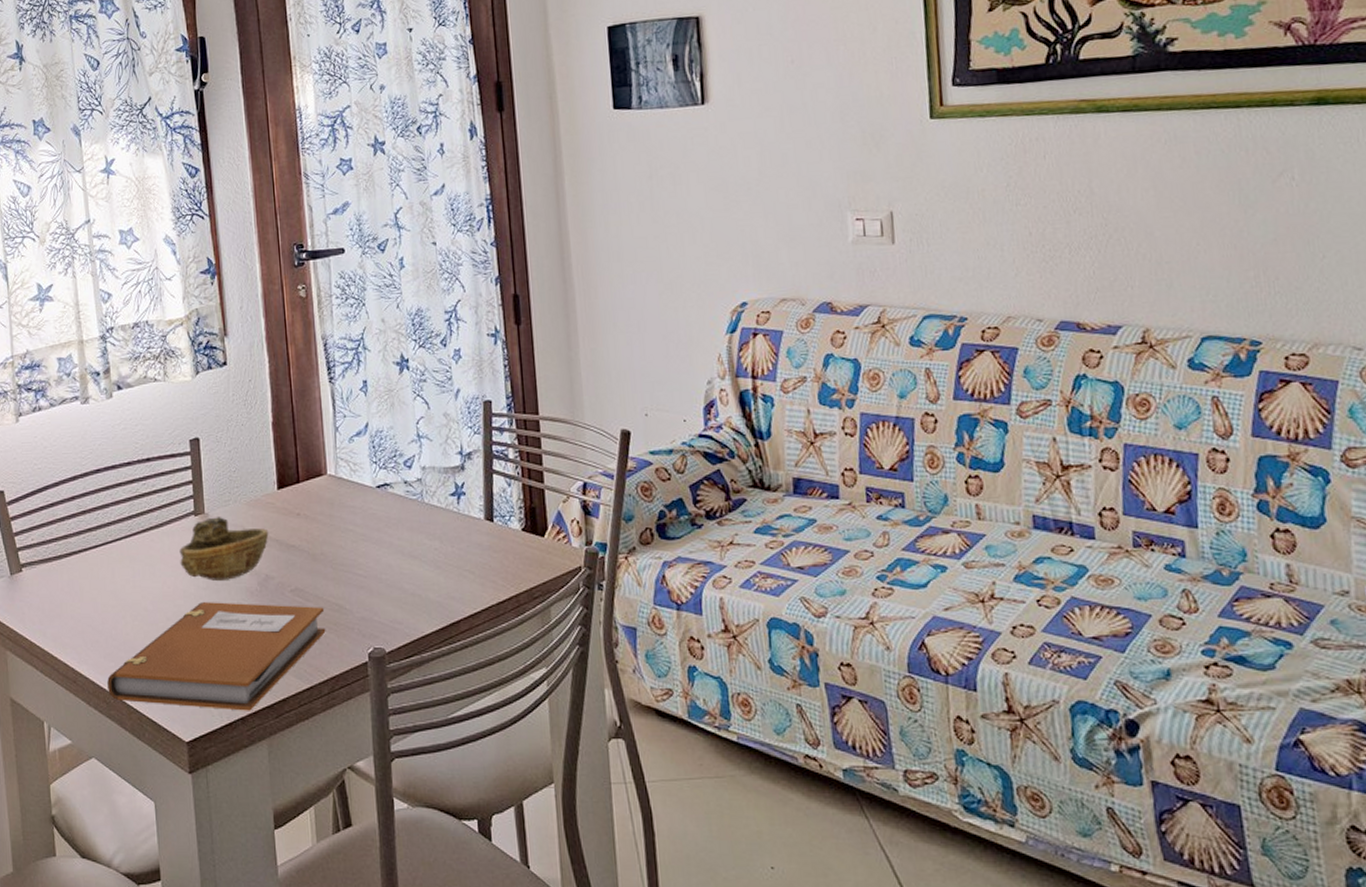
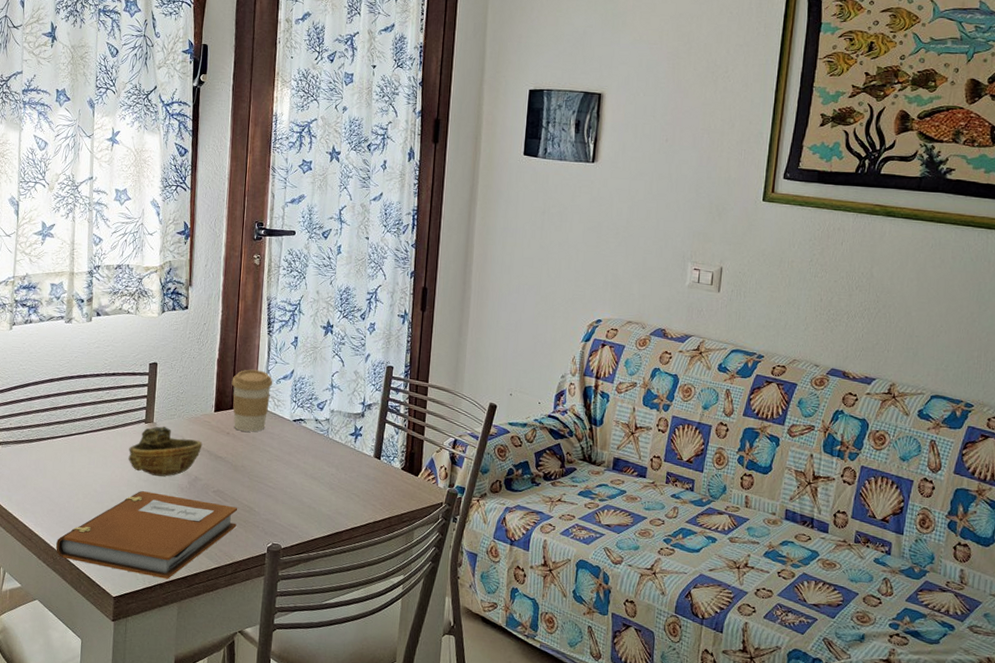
coffee cup: none [293,429,345,509] -> present [231,369,273,432]

